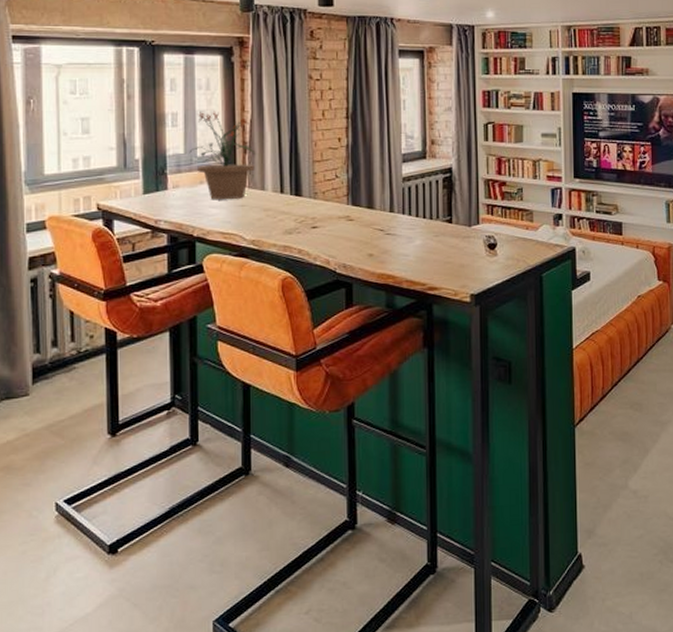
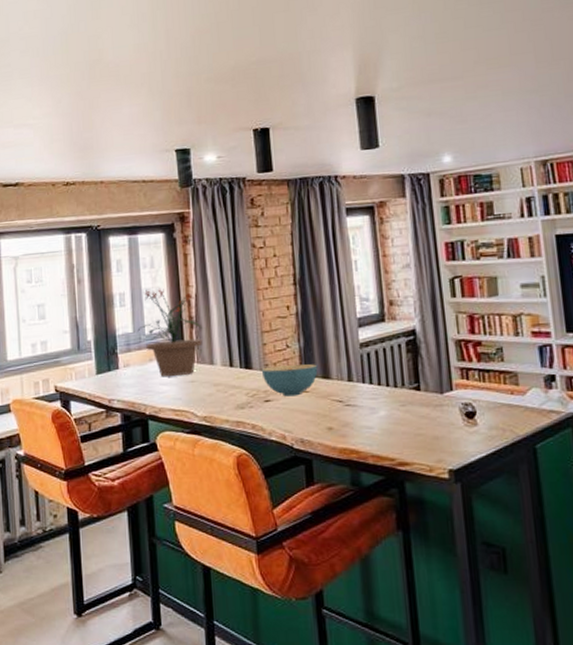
cereal bowl: none [310,193,363,224] -> present [261,364,318,397]

